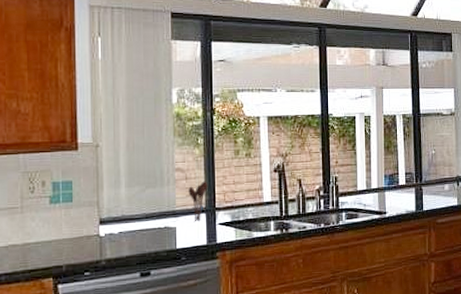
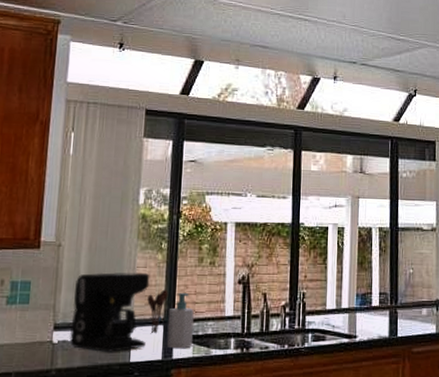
coffee maker: none [116,167,190,241] -> present [70,272,150,352]
soap bottle: none [209,182,234,234] -> present [167,292,194,349]

